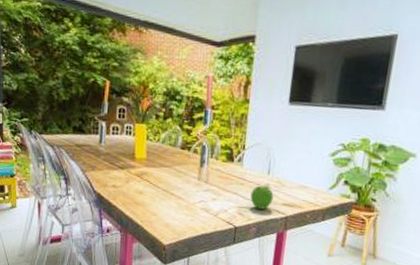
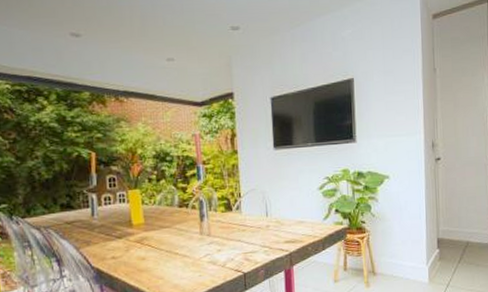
fruit: present [250,184,274,210] -> none [253,226,276,251]

